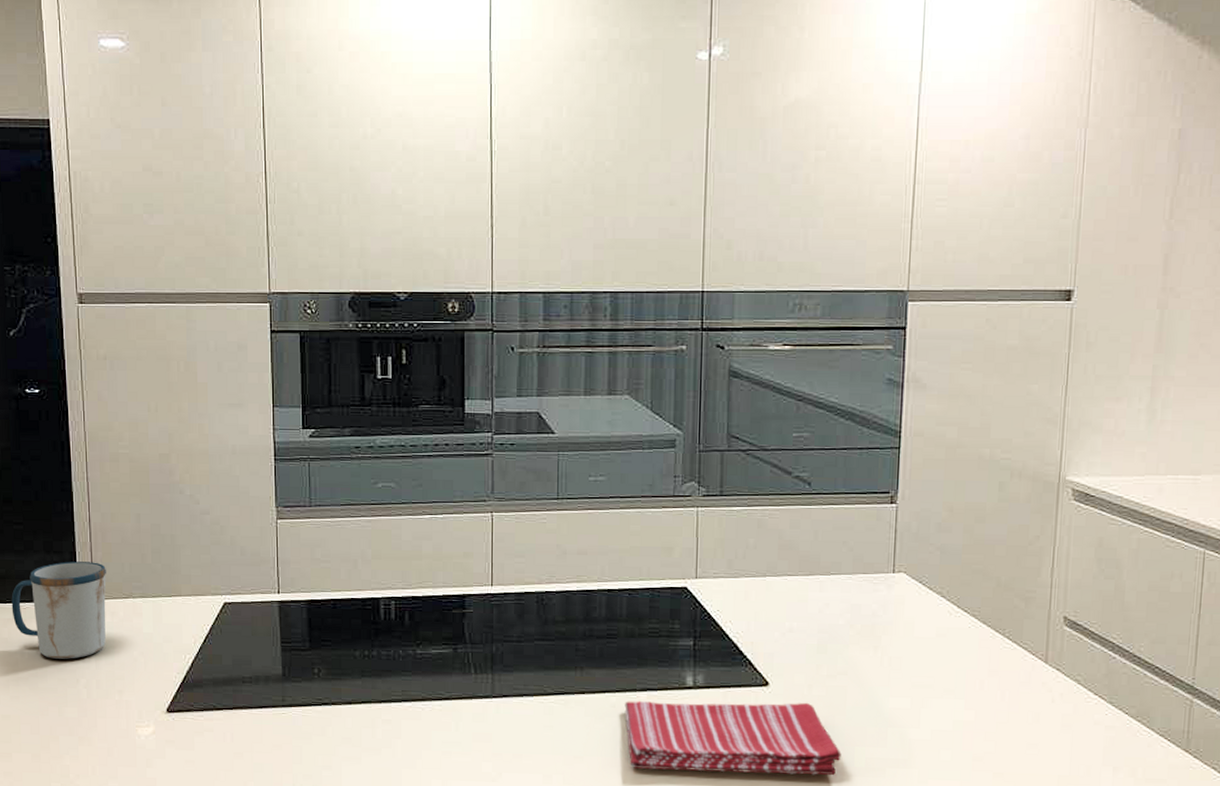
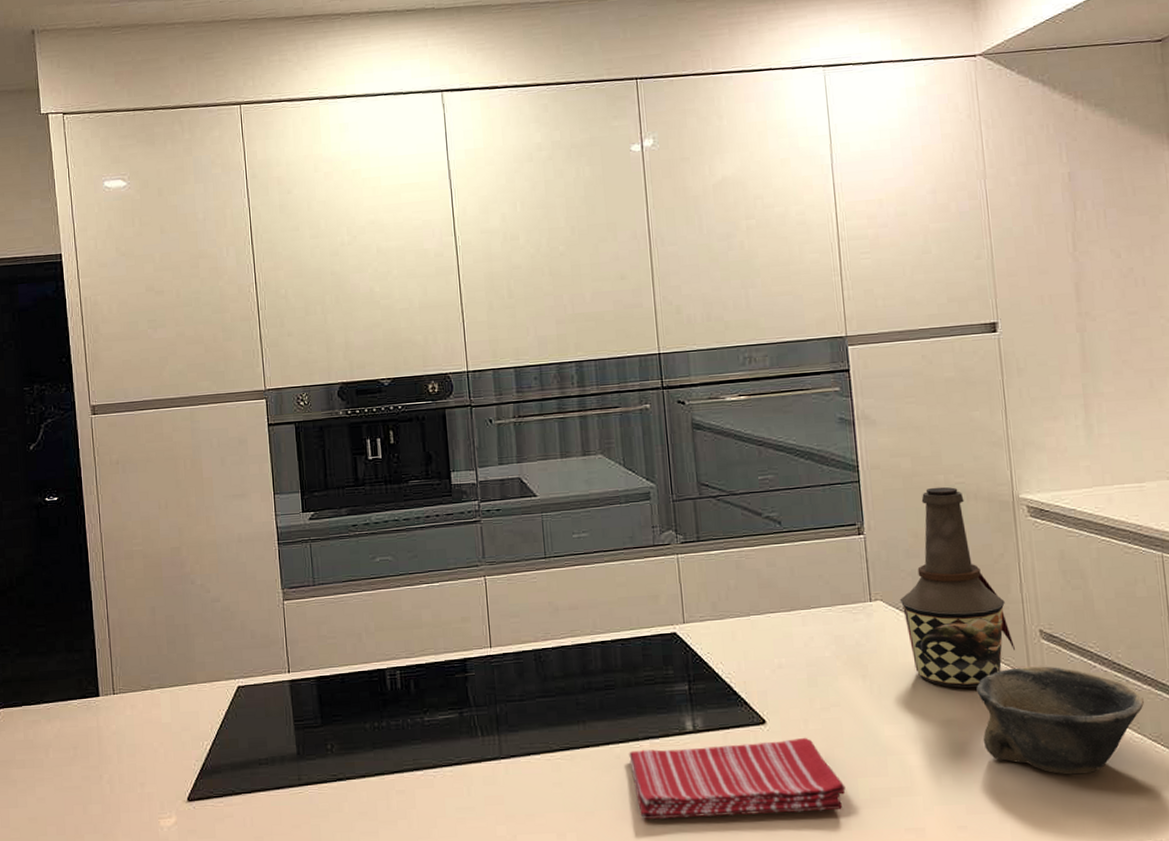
mug: present [11,561,106,659] -> none [35,657,127,757]
bottle: none [924,461,1036,668] -> present [899,486,1015,689]
bowl: none [988,652,1158,762] -> present [976,666,1144,775]

